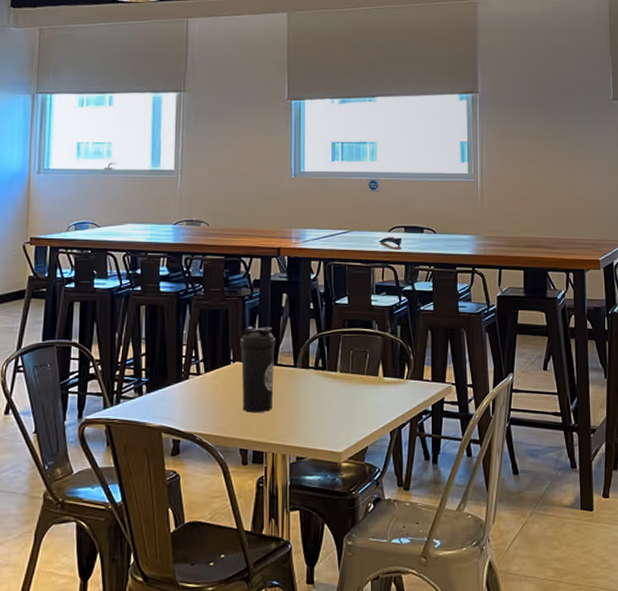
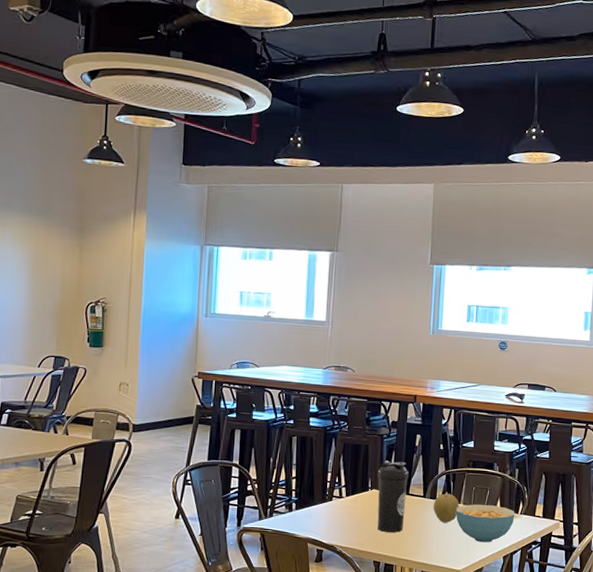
fruit: none [305,361,337,396] -> present [433,493,460,523]
cereal bowl: none [333,370,400,417] -> present [456,504,515,543]

